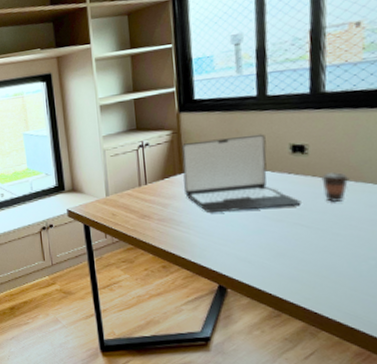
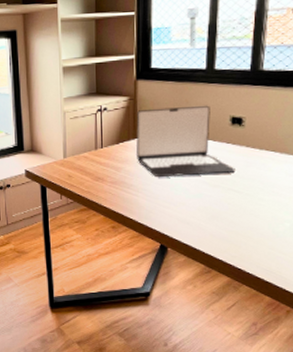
coffee cup: present [321,172,350,203] -> none [253,144,276,172]

